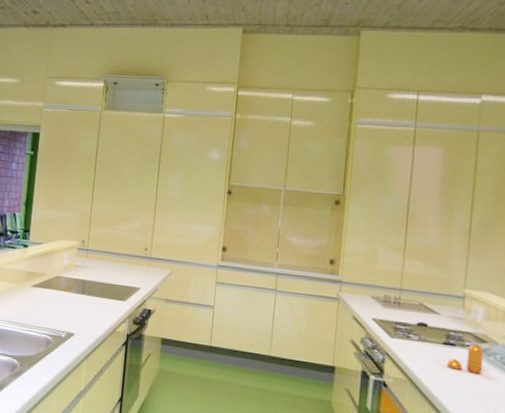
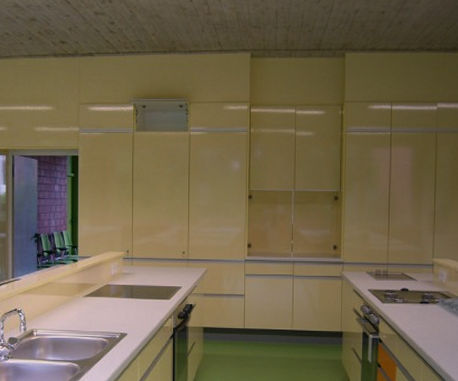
pepper shaker: present [447,344,484,375] -> none [424,300,449,323]

